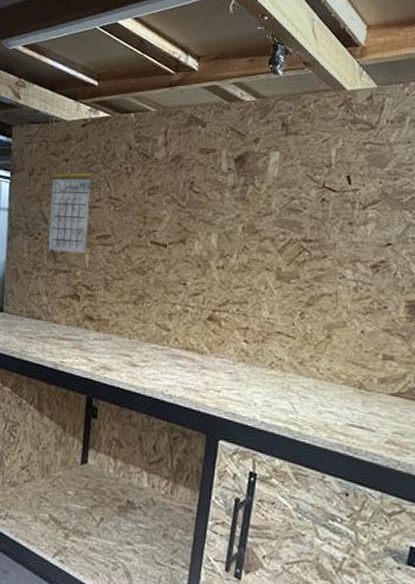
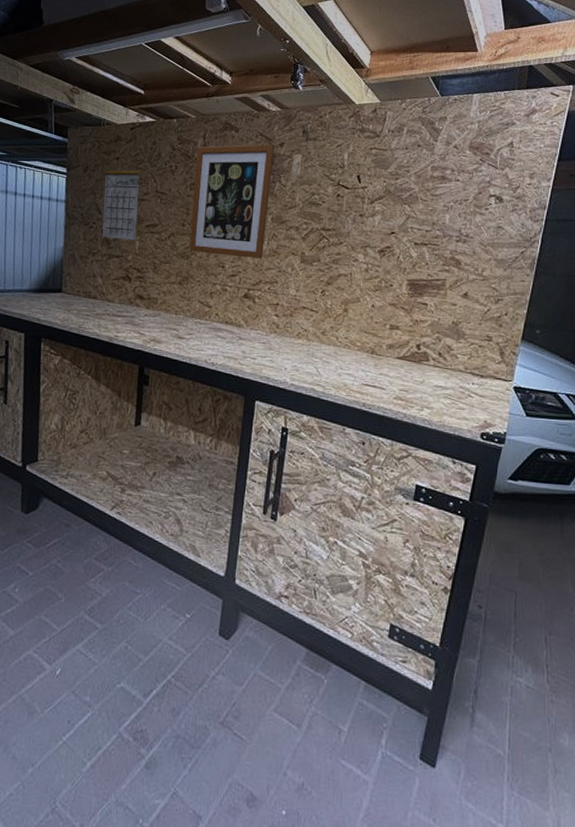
wall art: none [145,140,248,275] -> present [189,144,274,259]

